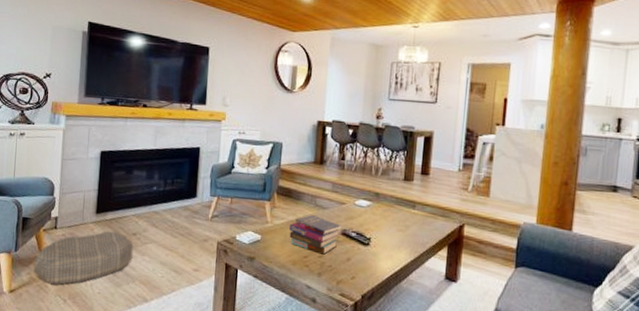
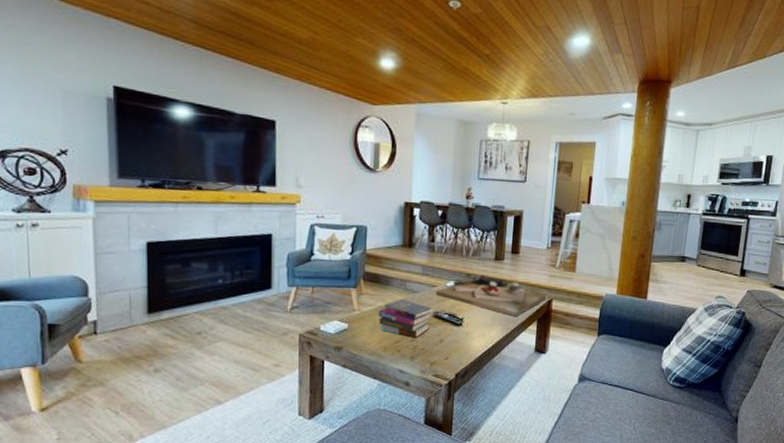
dog bed: present [33,231,134,285] -> none [70,332,199,397]
decorative tray: none [343,195,458,241] -> present [435,275,547,317]

